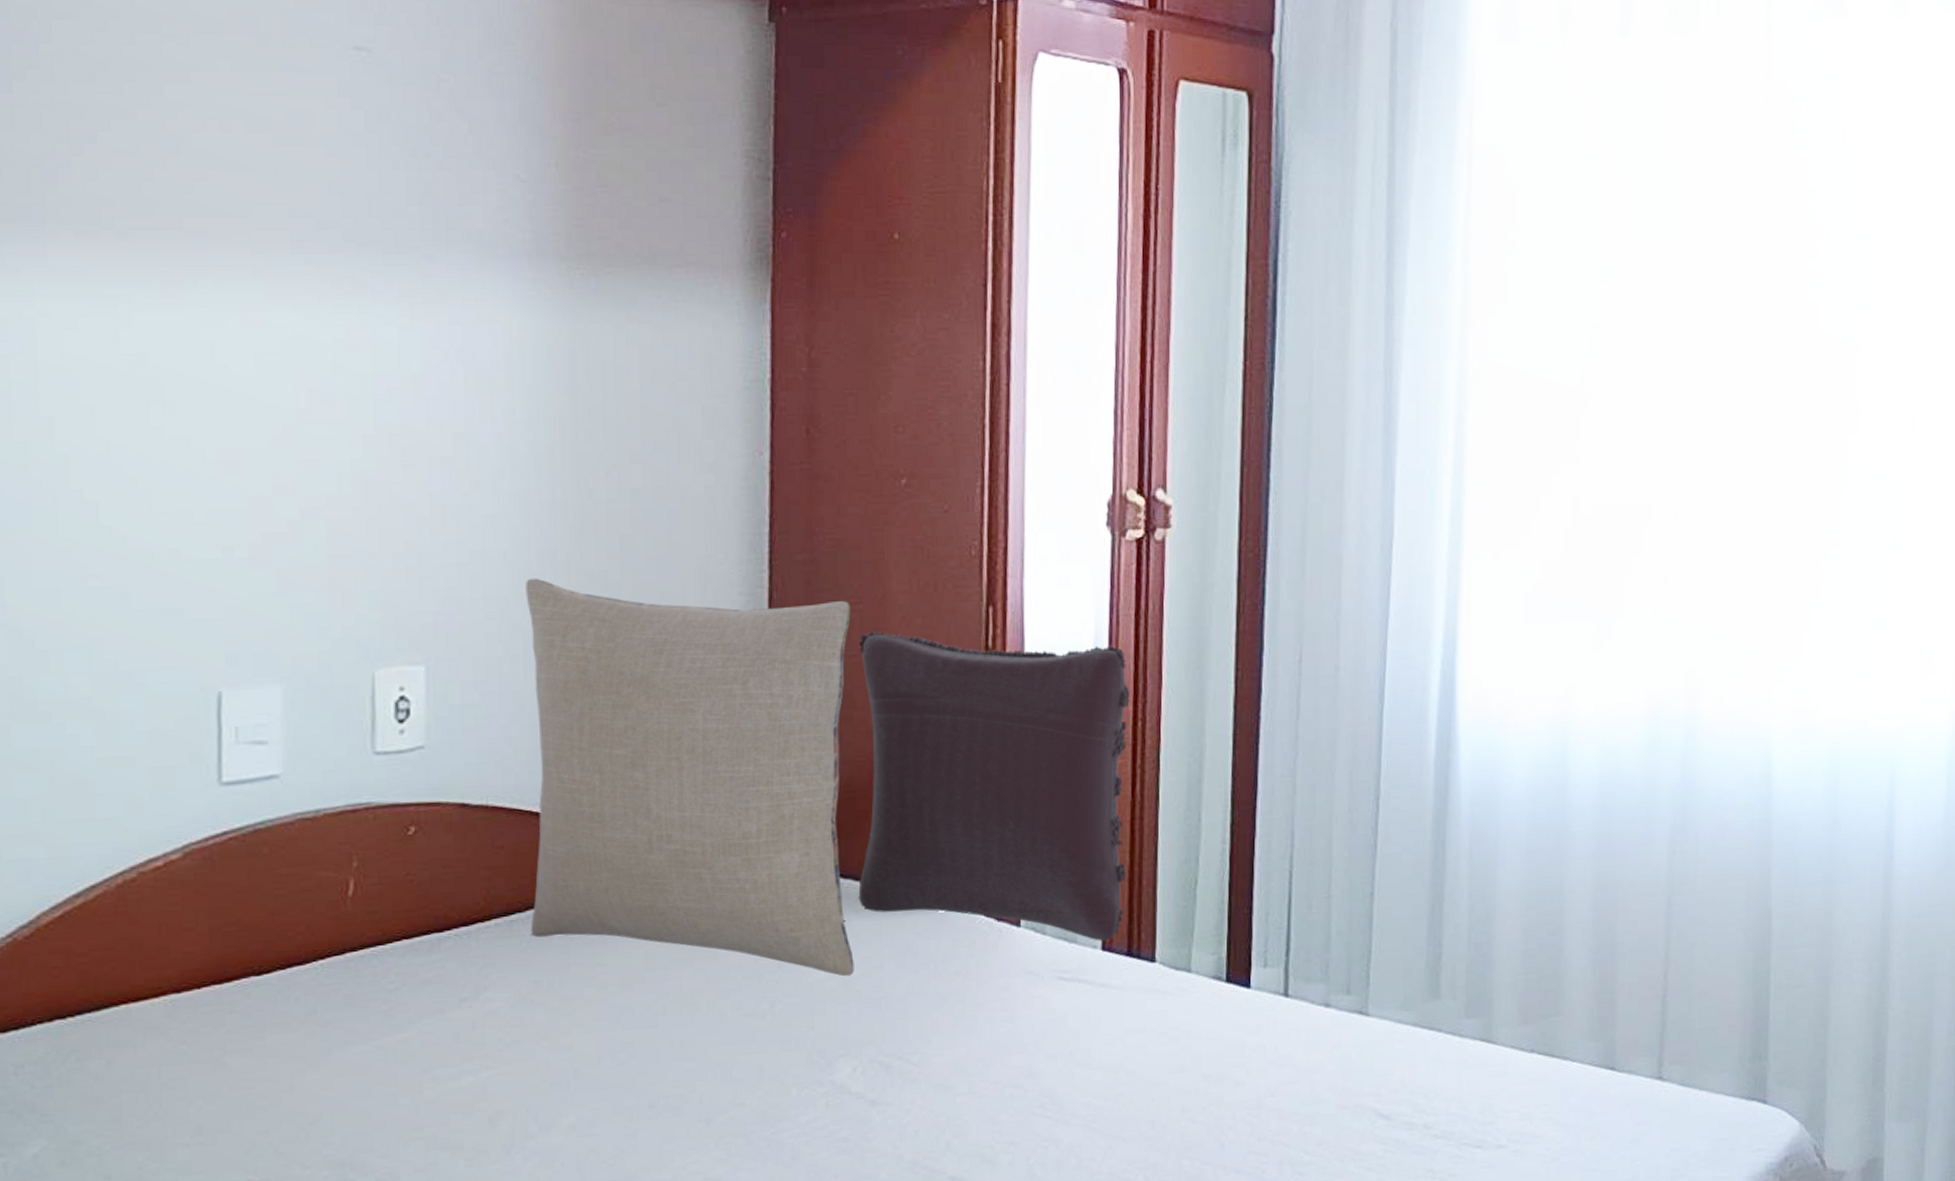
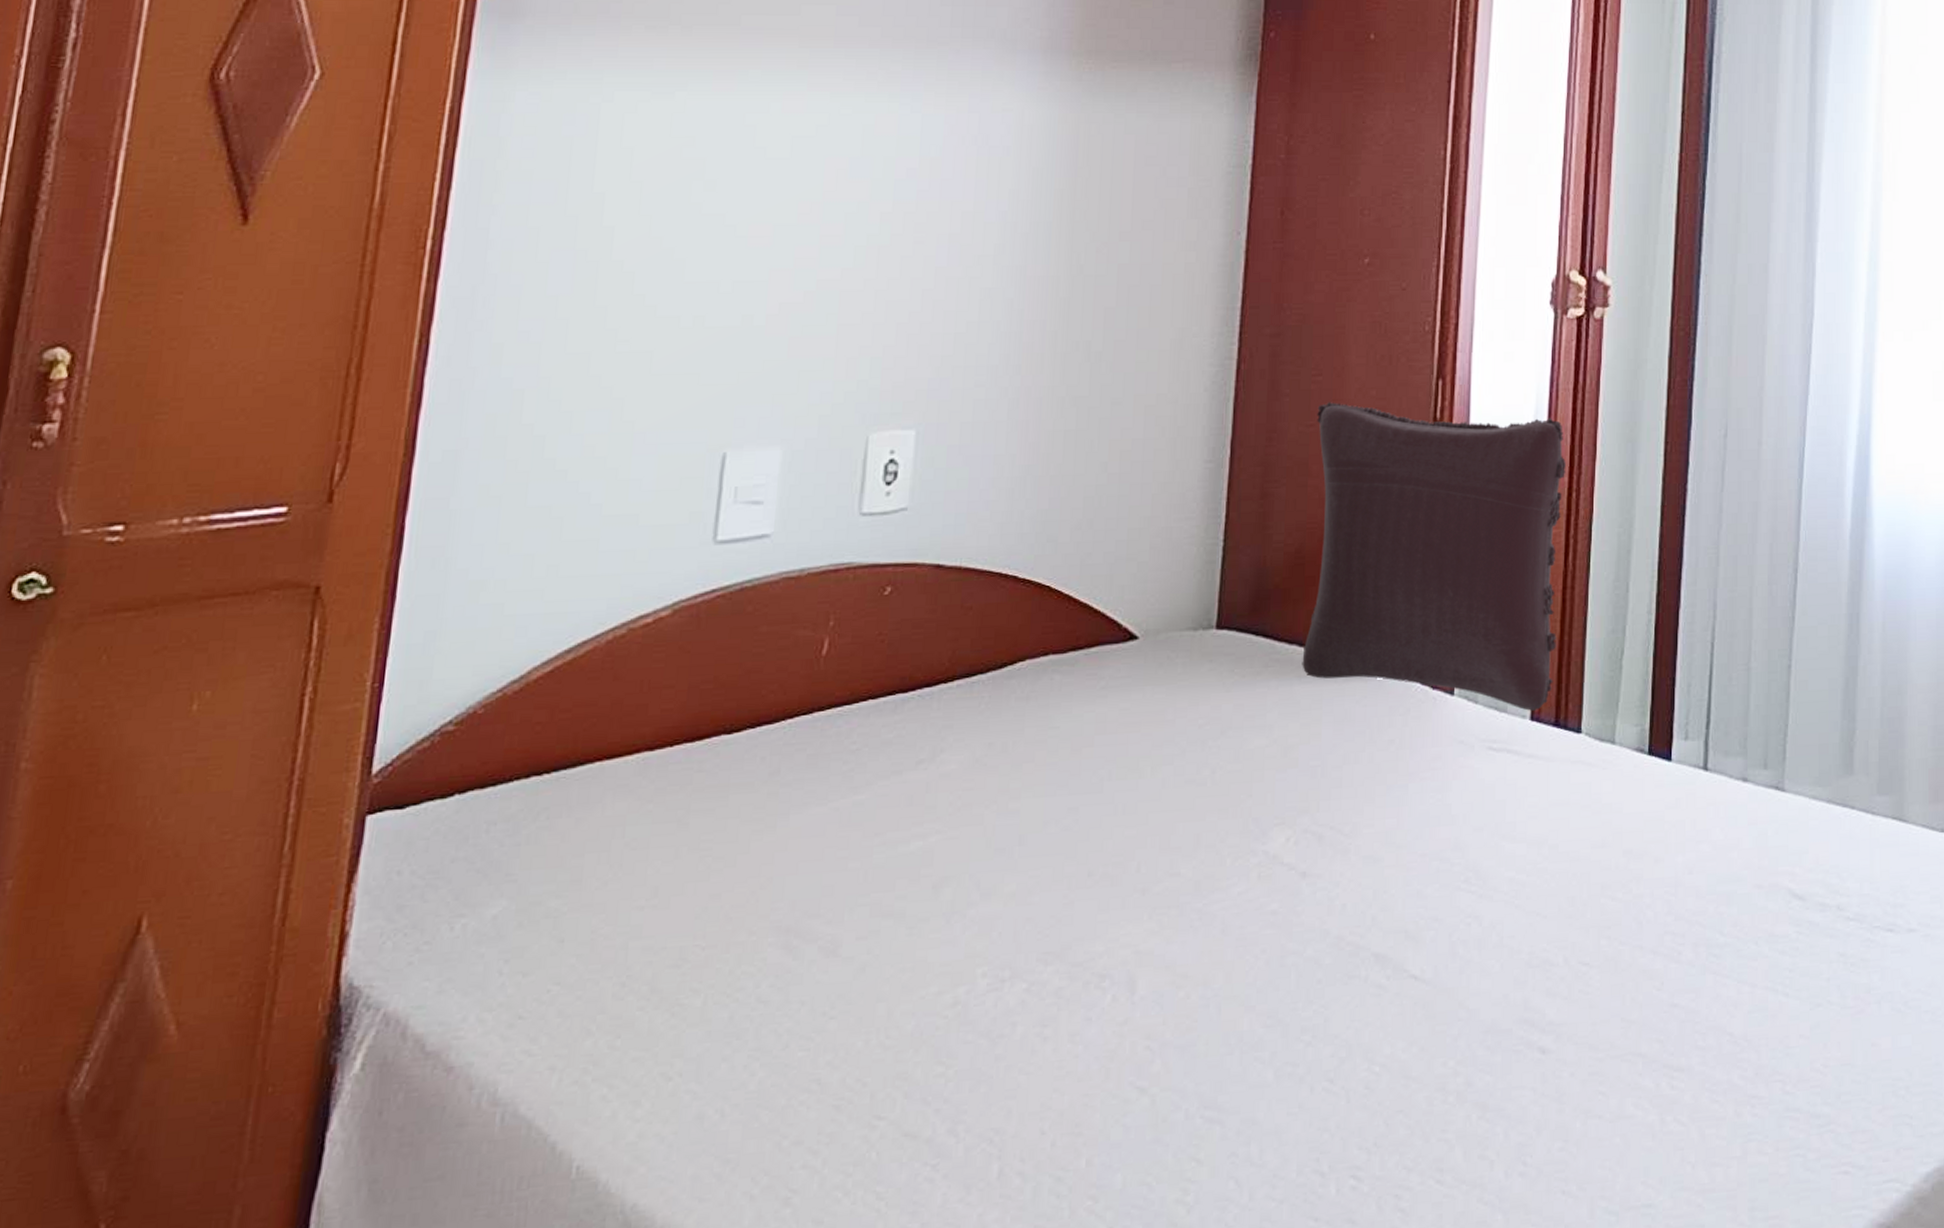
pillow: present [525,578,854,977] -> none [990,347,1312,744]

